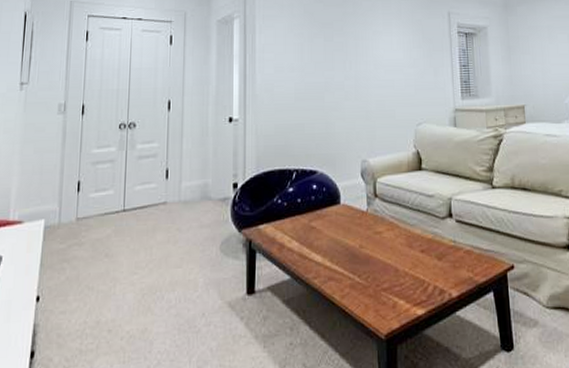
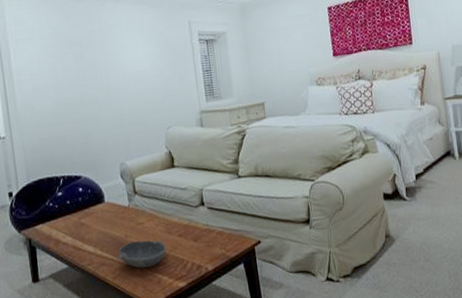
bowl: none [349,253,407,287] -> present [118,239,167,268]

